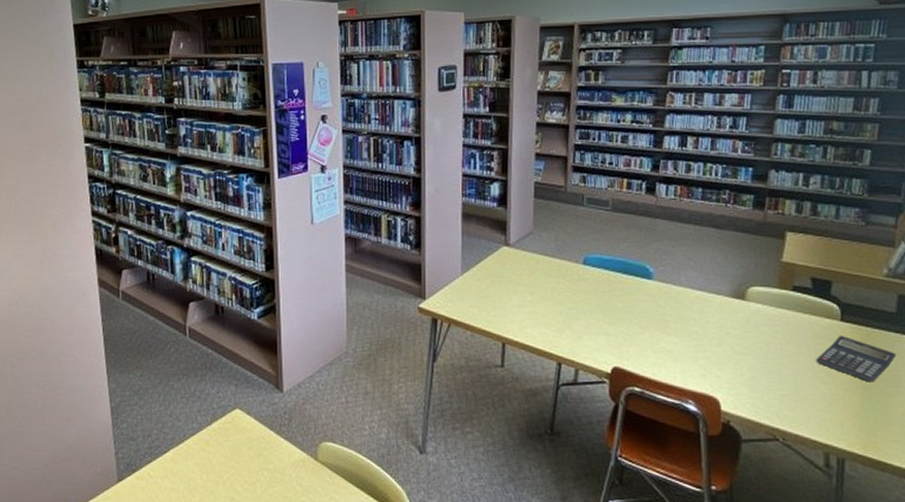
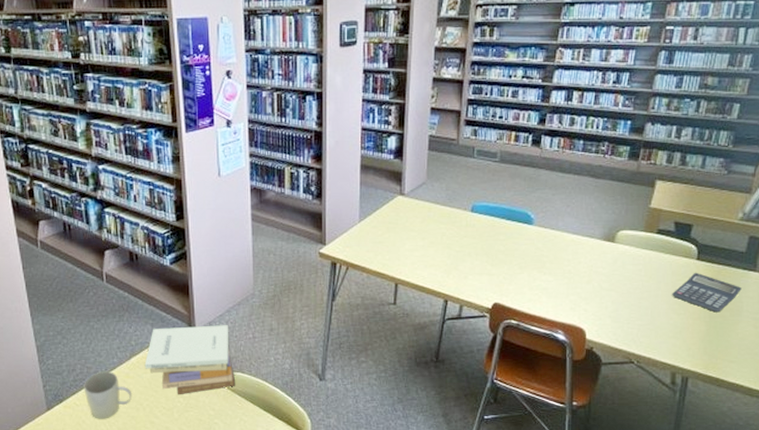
mug: none [159,438,212,494] -> present [84,371,133,419]
books: none [226,387,326,466] -> present [144,325,236,394]

